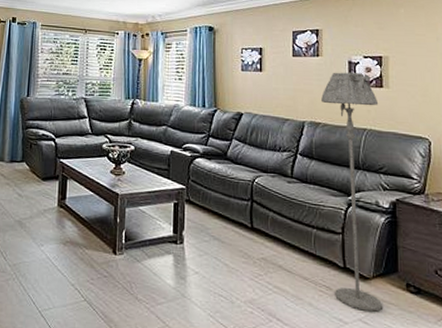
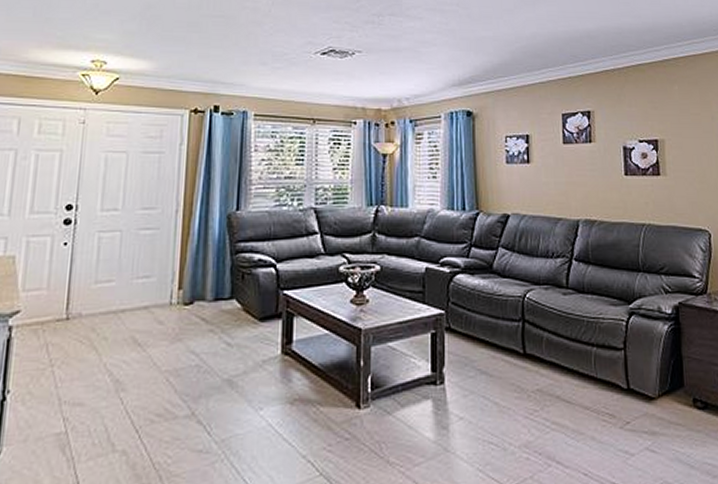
floor lamp: present [321,72,382,312] -> none [596,160,670,438]

